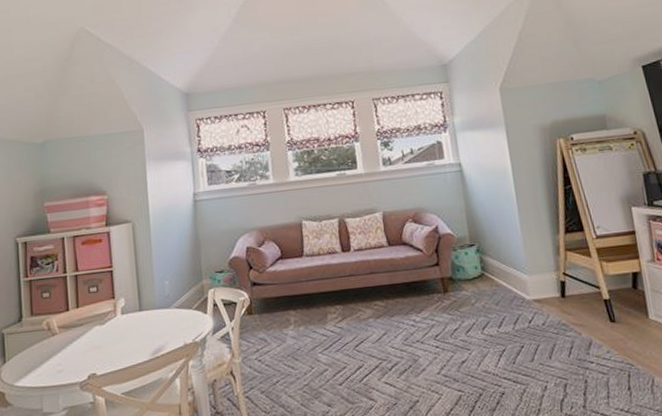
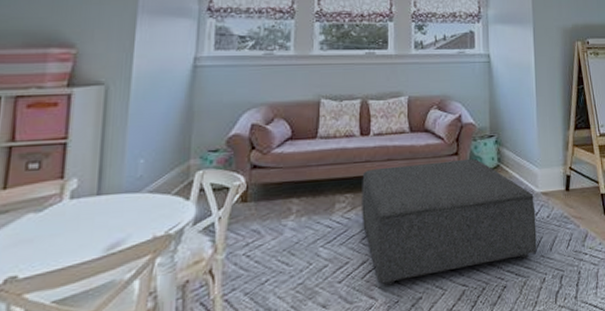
ottoman: none [348,269,534,389] -> present [362,159,537,286]

